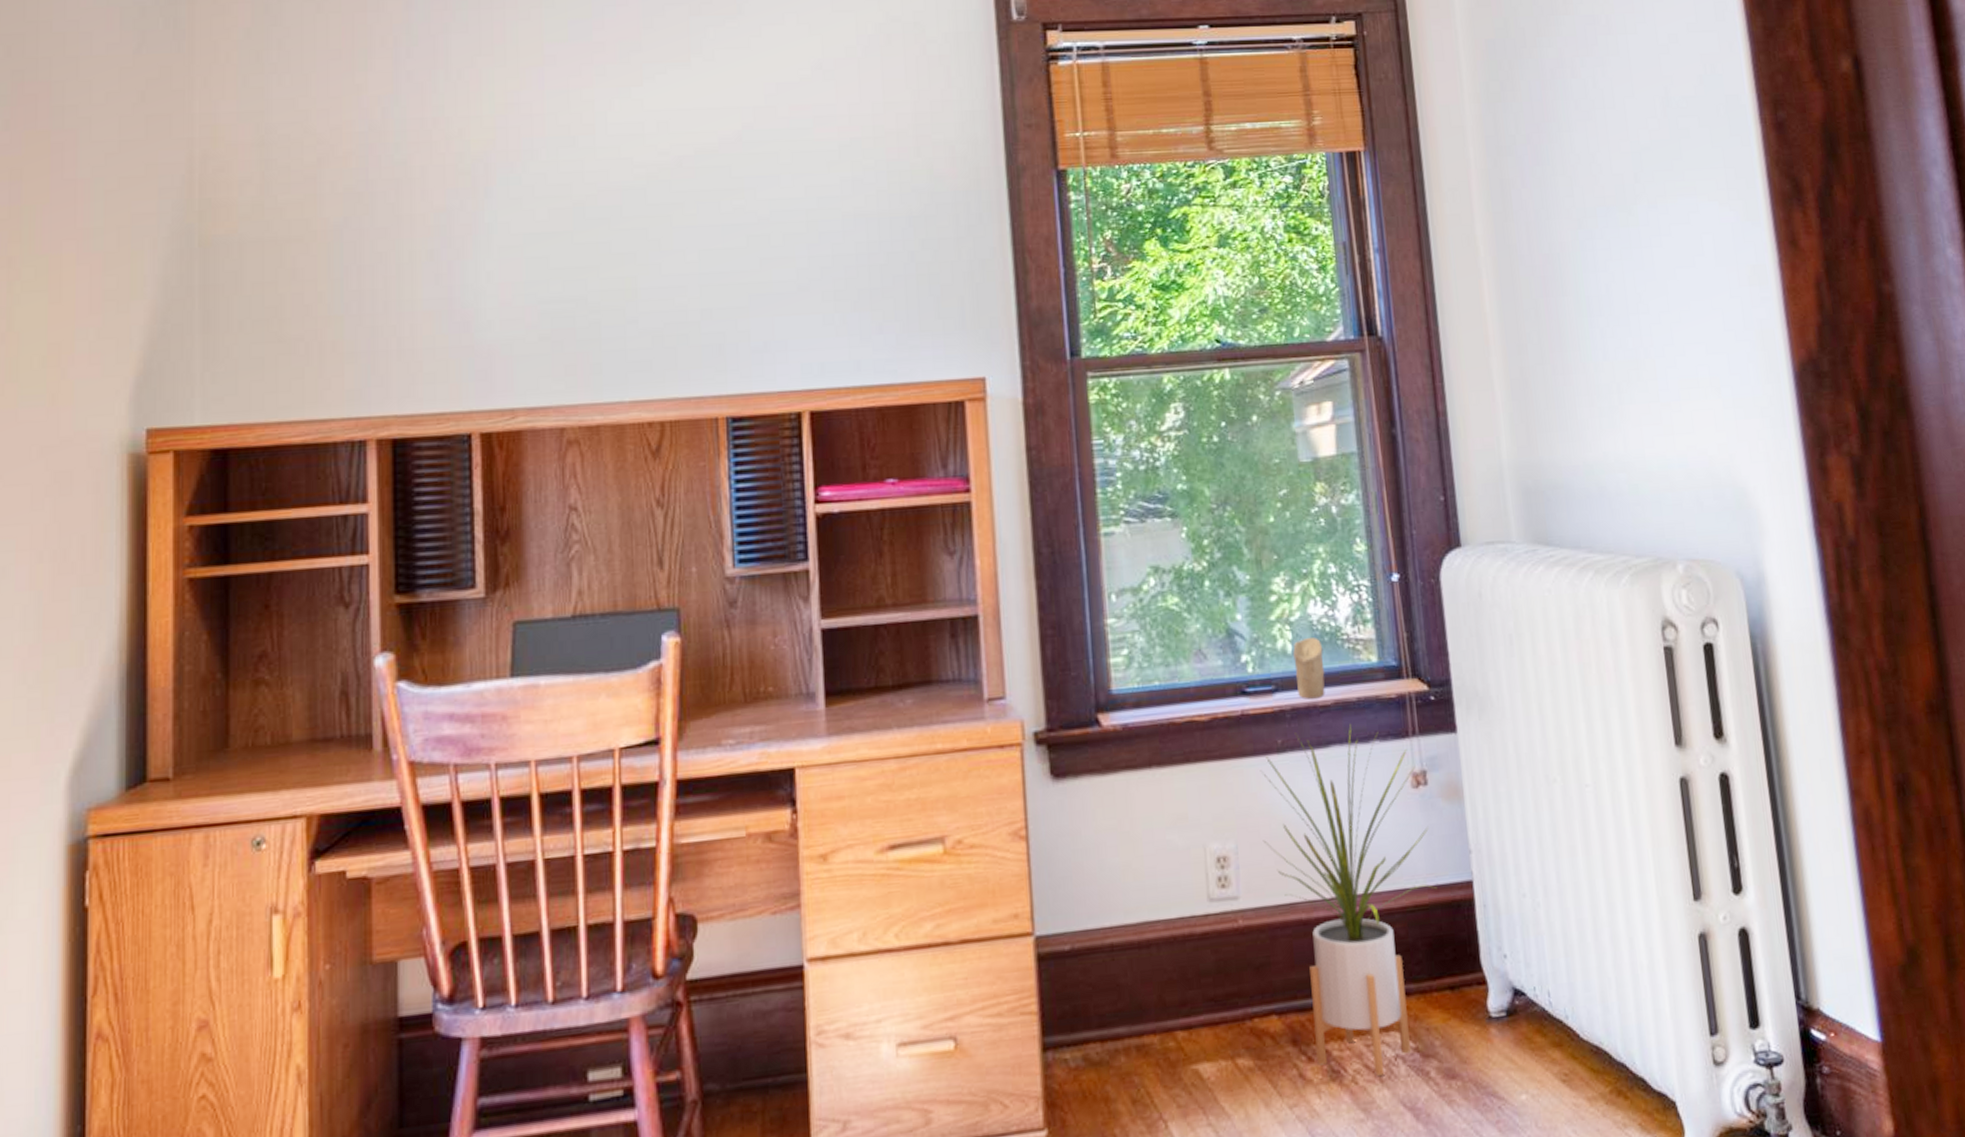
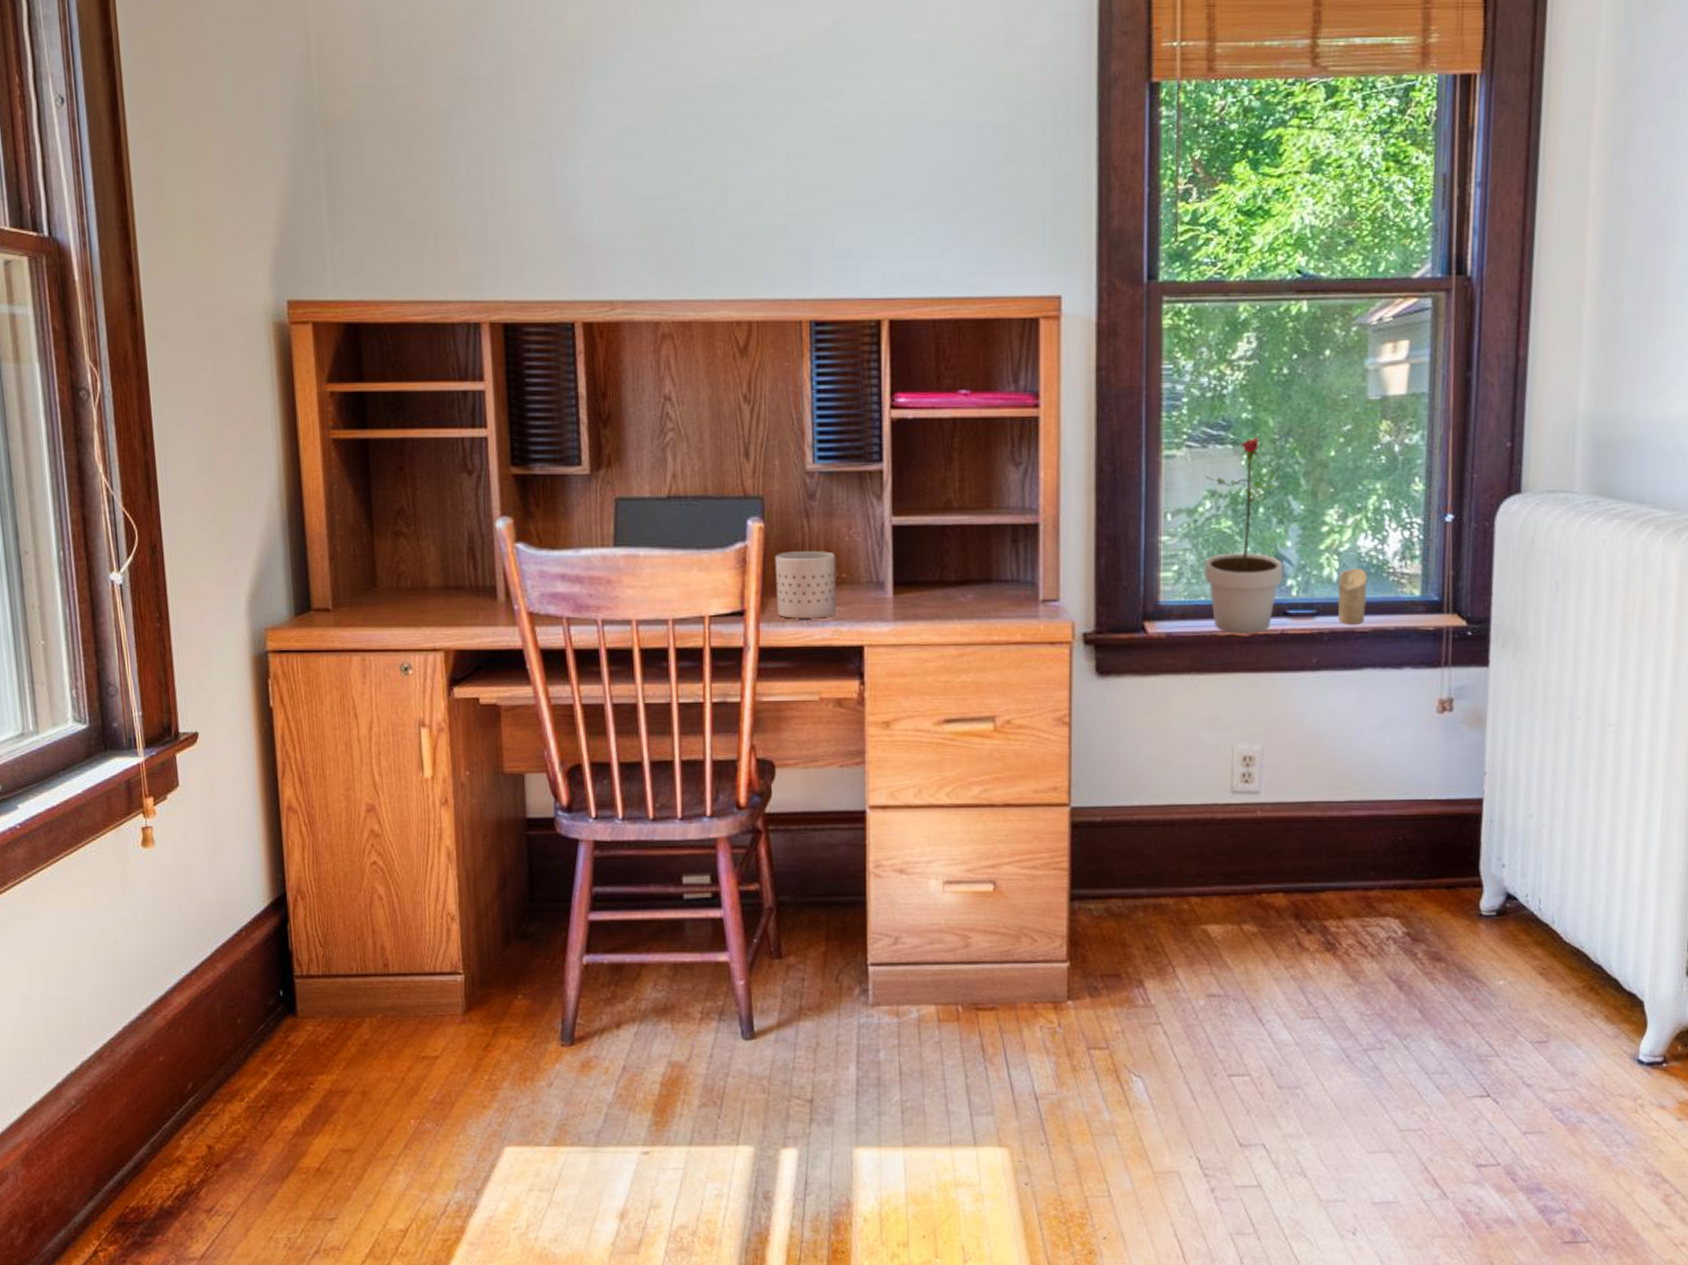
mug: none [693,663,764,744] -> present [775,551,837,619]
potted flower: none [1145,508,1237,720] -> present [1204,437,1284,634]
house plant: present [1260,724,1437,1077] -> none [1288,651,1448,952]

